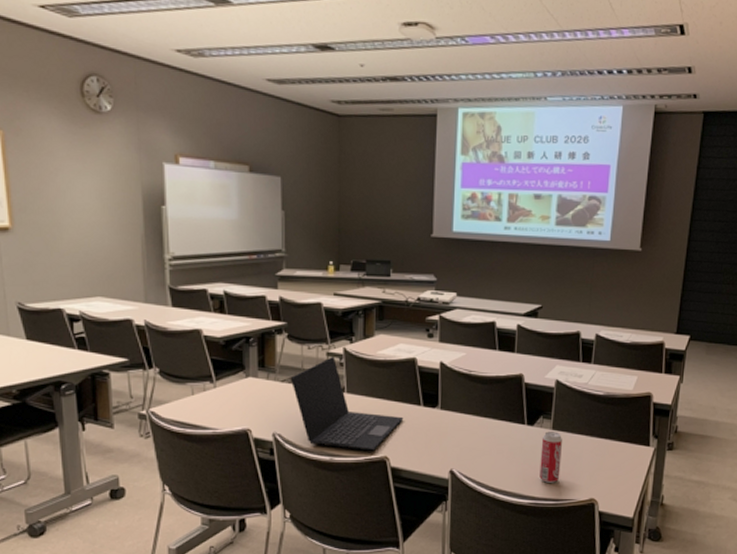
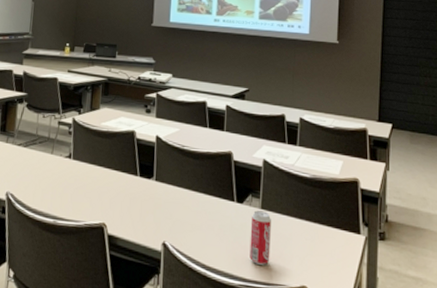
laptop: present [290,357,404,452] -> none [25,125,122,218]

